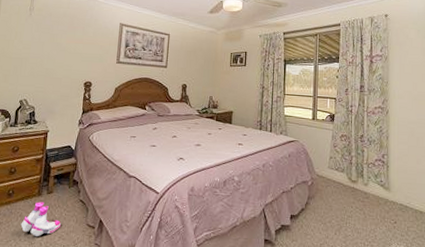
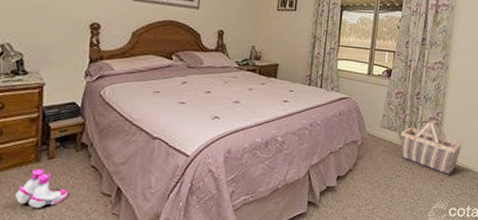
basket: none [348,161,412,219] -> present [400,119,463,177]

